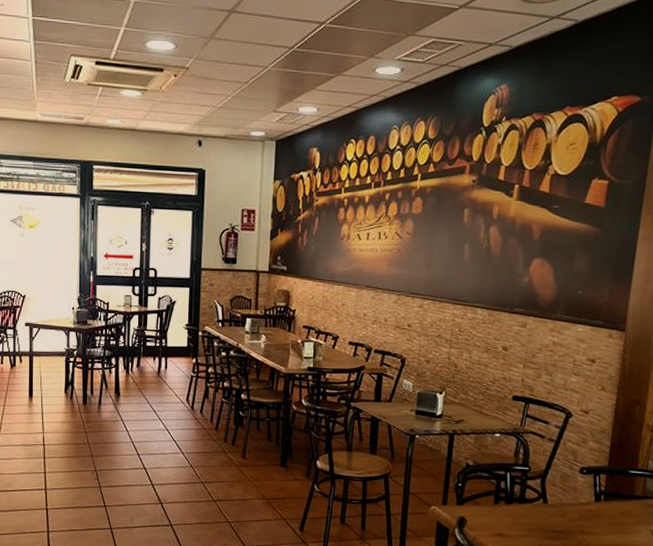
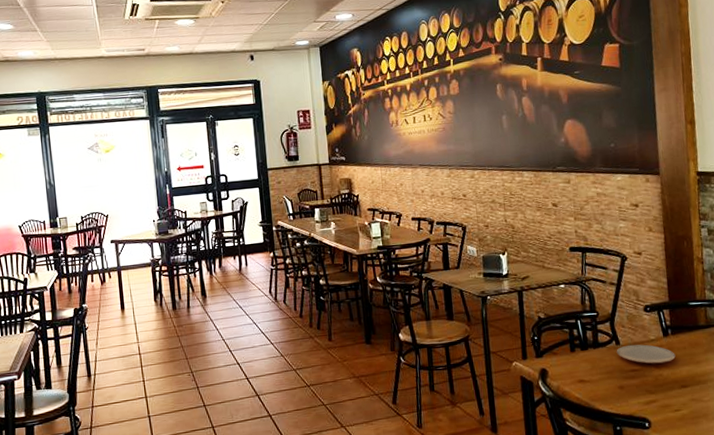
plate: none [542,505,604,529] -> present [616,344,676,364]

